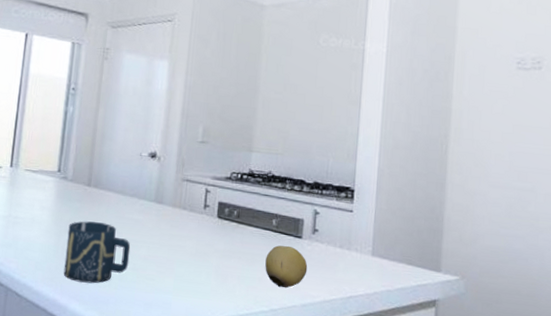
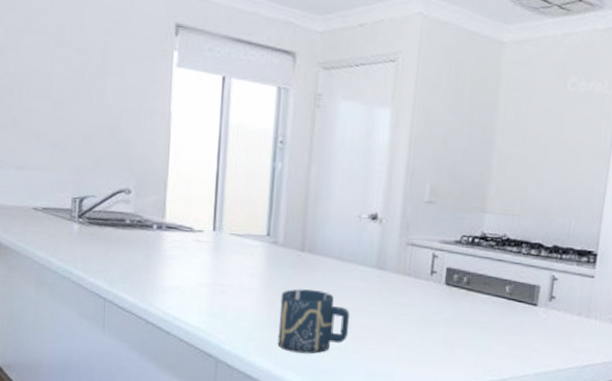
fruit: present [265,245,308,288] -> none [496,313,542,357]

